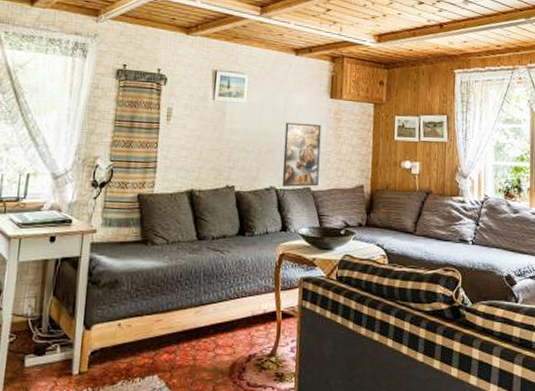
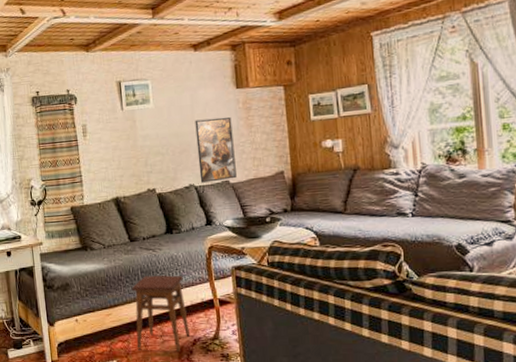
stool: none [184,279,248,369] -> present [131,275,190,353]

